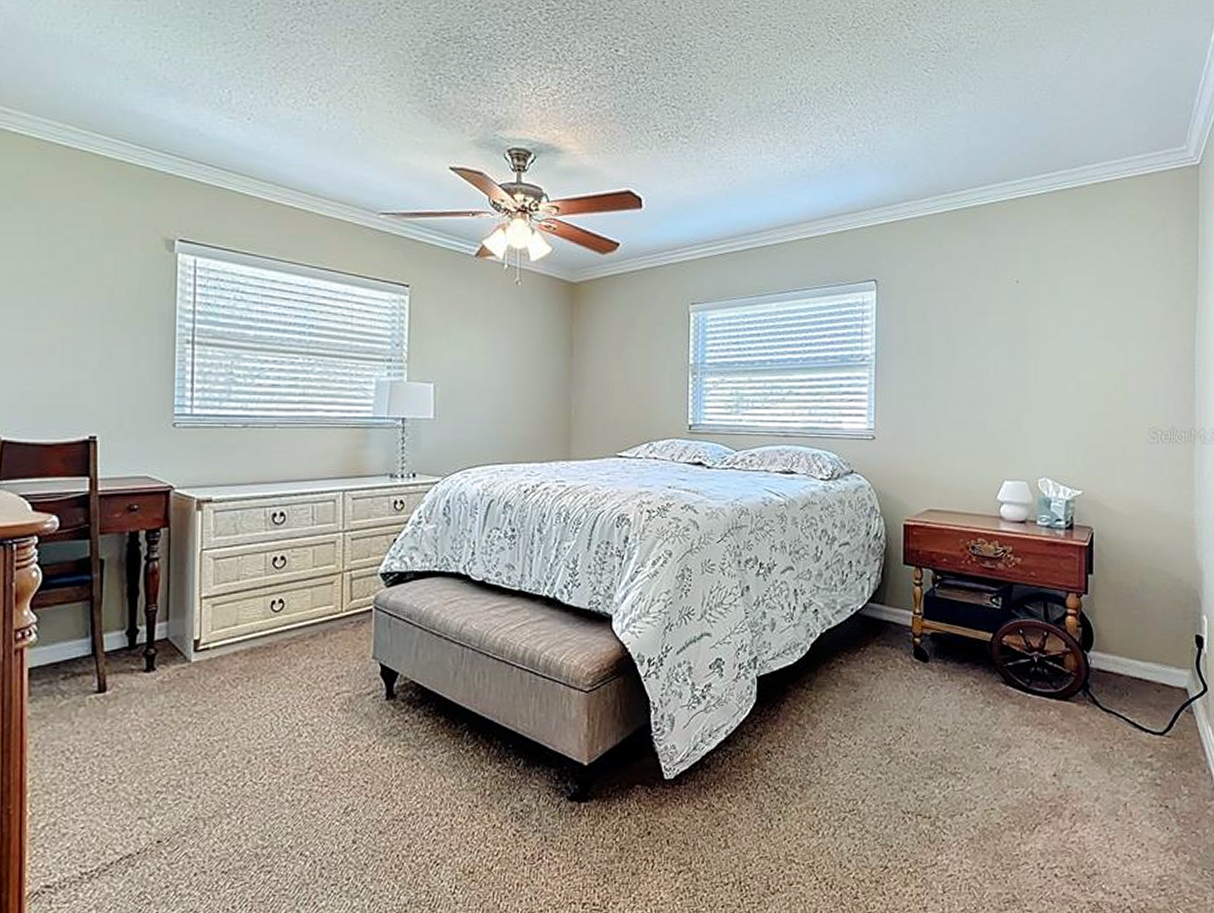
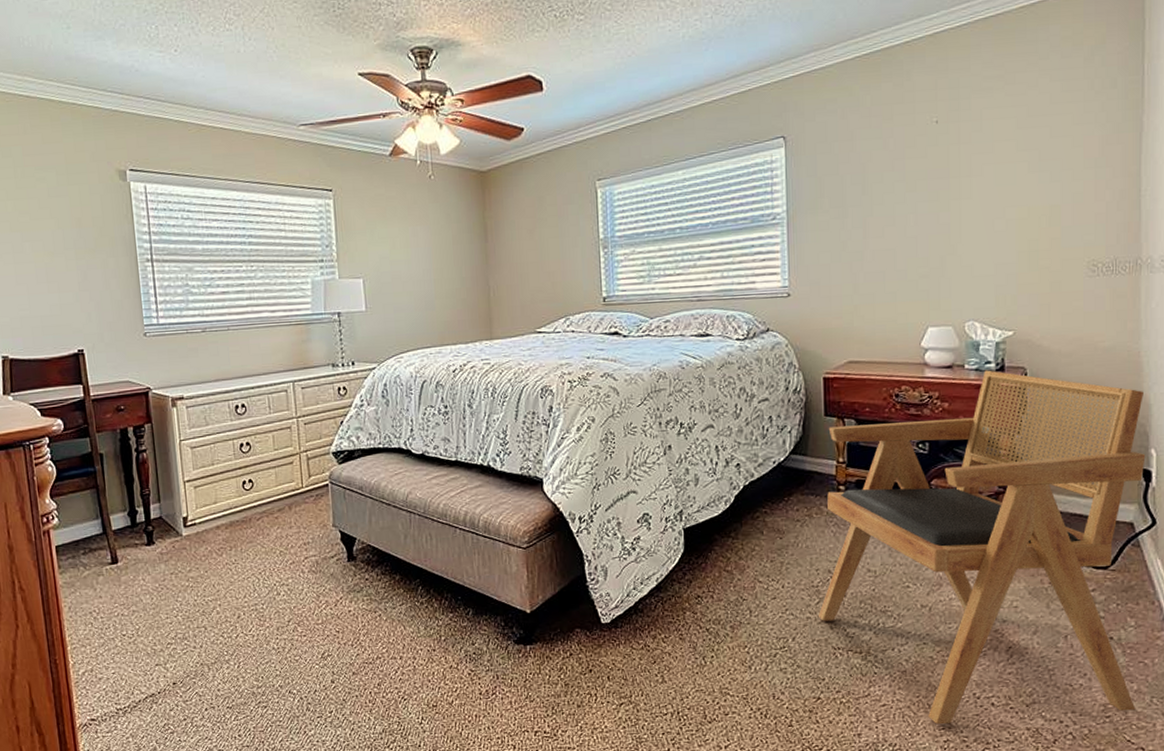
armchair: none [889,527,1198,898] -> present [819,370,1146,725]

